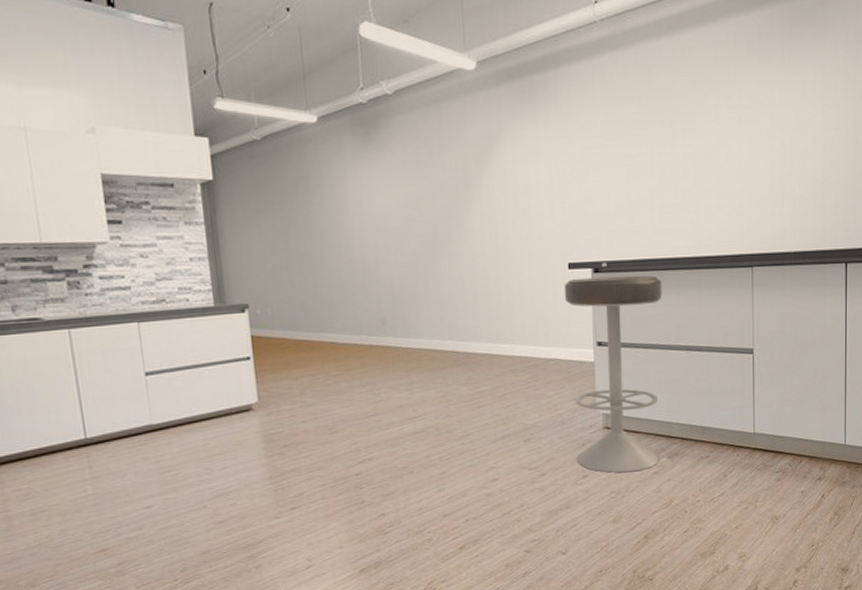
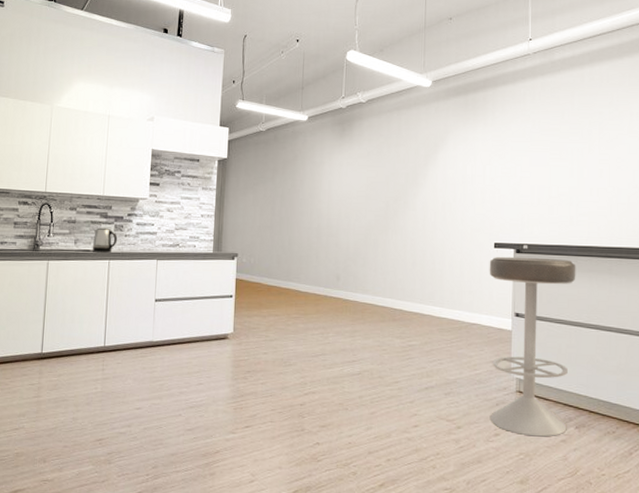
kettle: none [38,286,76,322] -> present [92,227,118,254]

